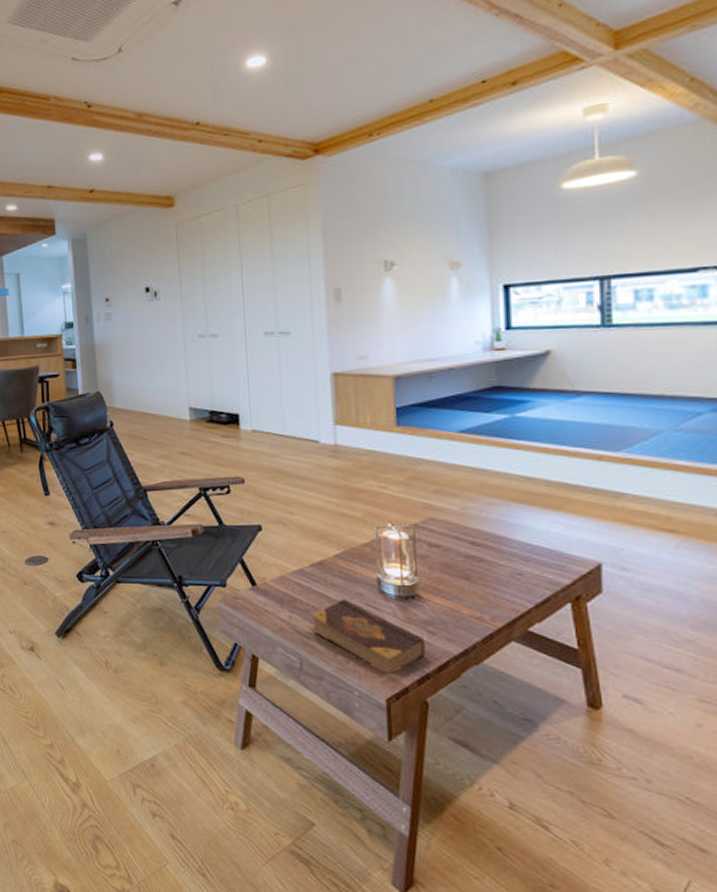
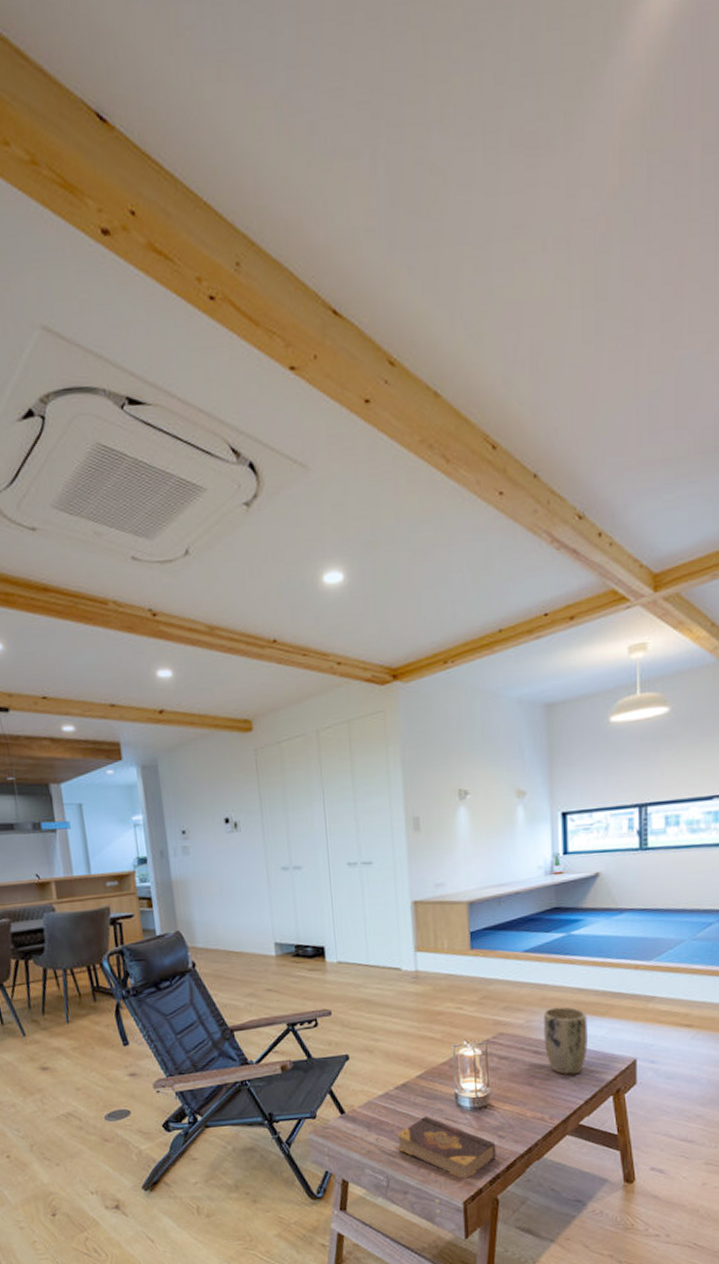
plant pot: none [482,496,538,574] -> present [543,1006,588,1075]

